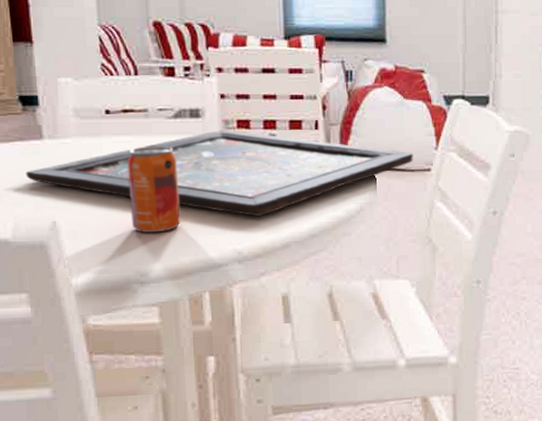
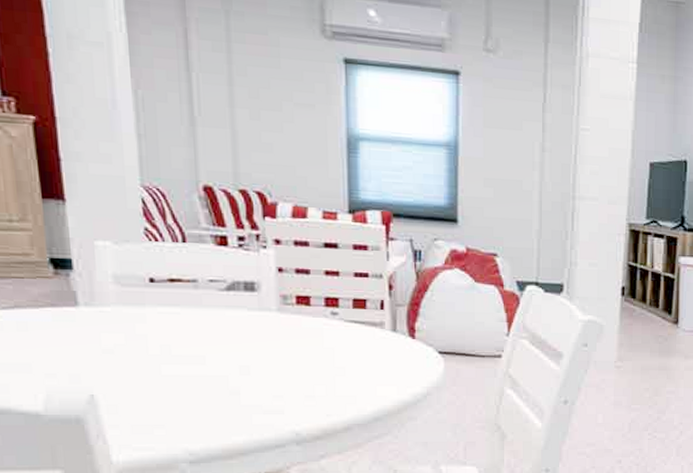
board game: present [25,130,413,216] -> none [58,305,483,397]
beverage can: present [127,146,181,233] -> none [174,319,234,411]

